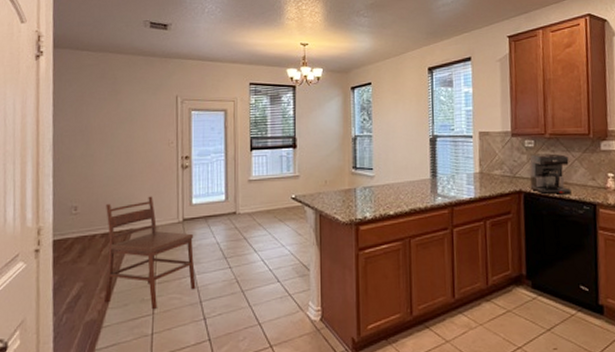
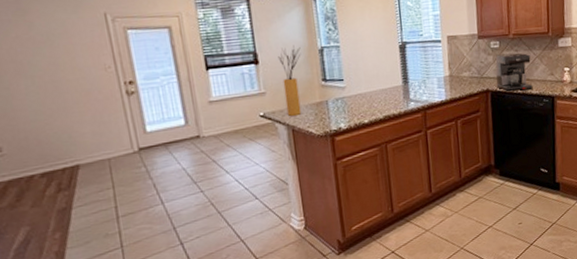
dining chair: present [104,196,196,310] -> none [39,127,167,244]
vase: none [314,132,336,202] -> present [278,45,302,117]

